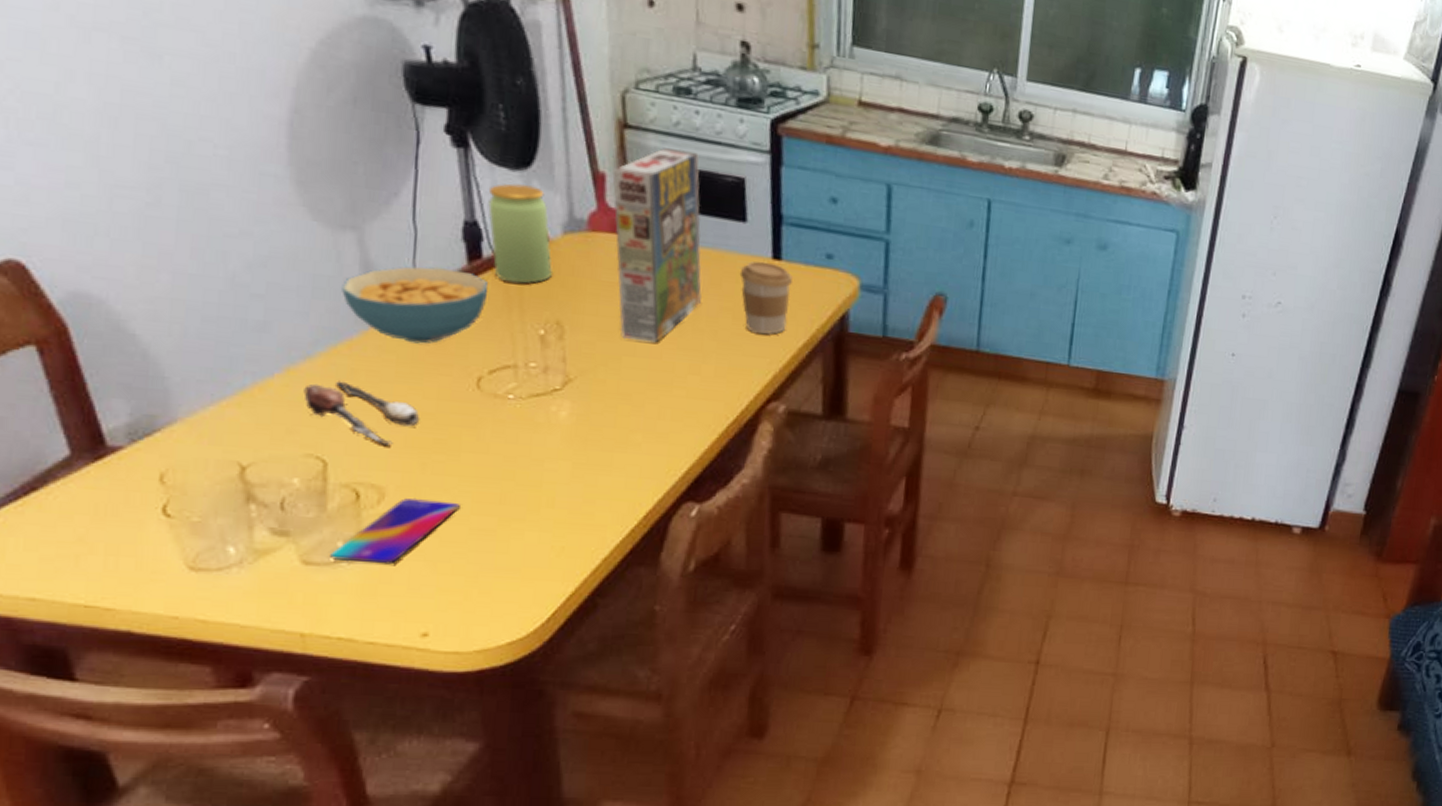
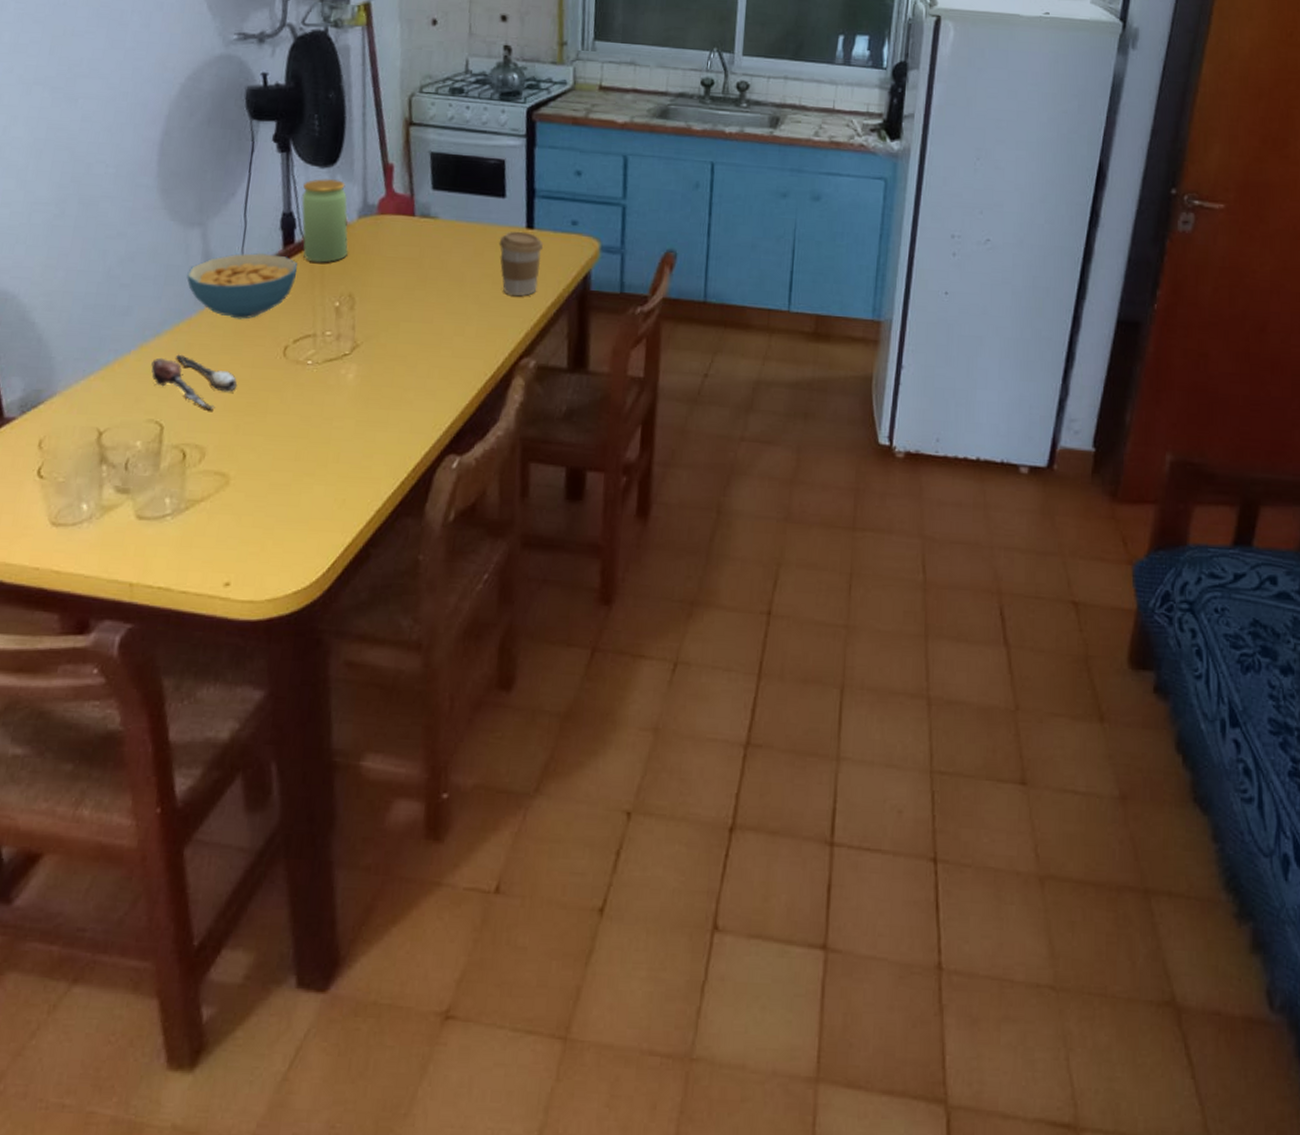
smartphone: present [330,497,460,565] -> none [159,456,264,518]
cereal box: present [612,148,702,343] -> none [399,139,468,309]

